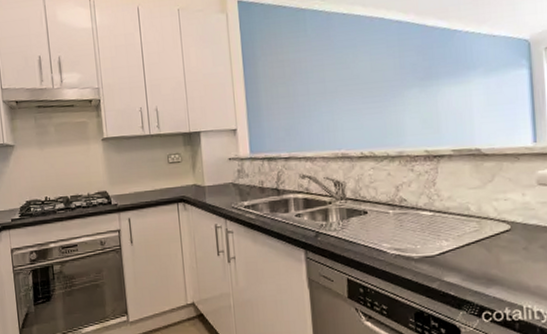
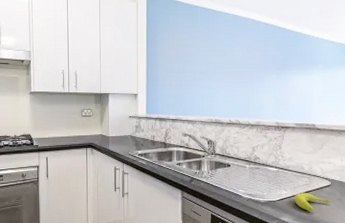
banana: none [460,242,512,267] -> present [294,193,330,211]

